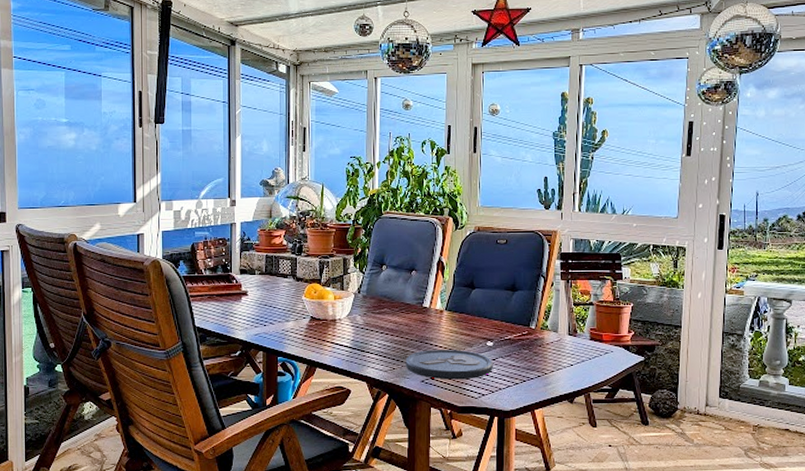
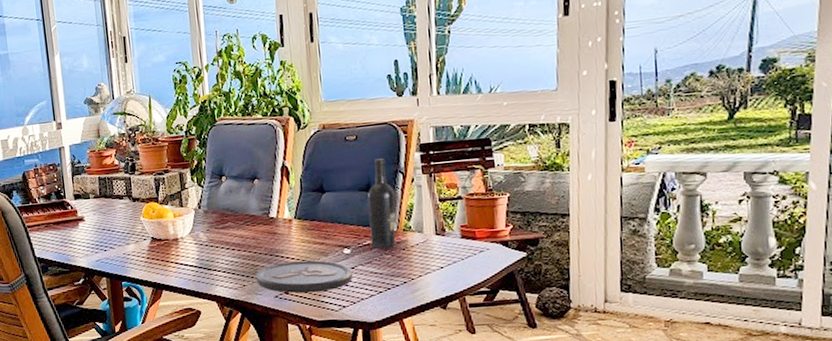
wine bottle: none [511,263,536,345] -> present [367,158,396,250]

